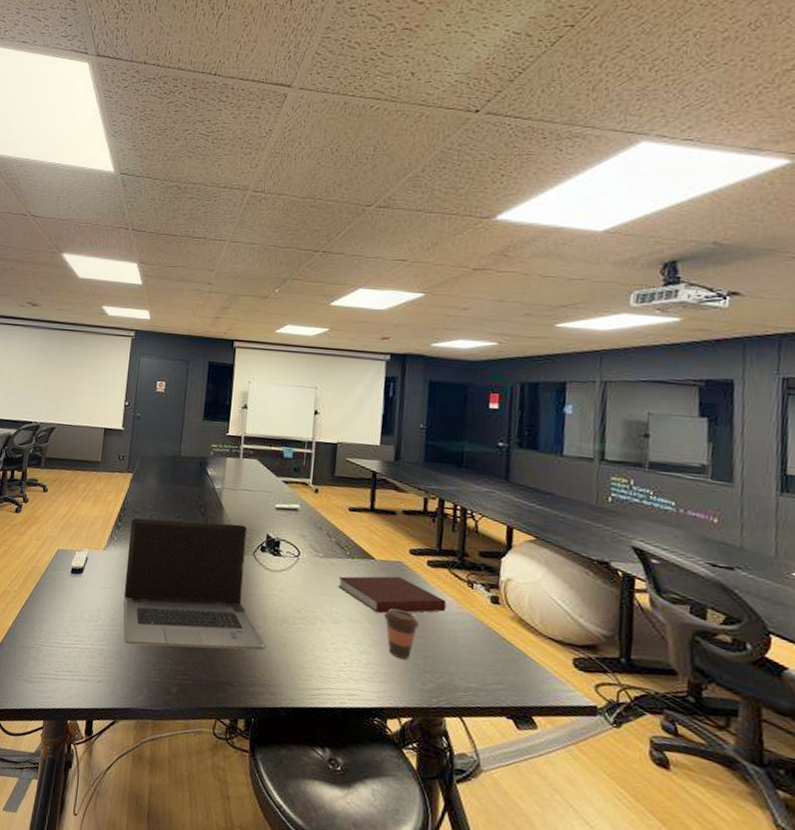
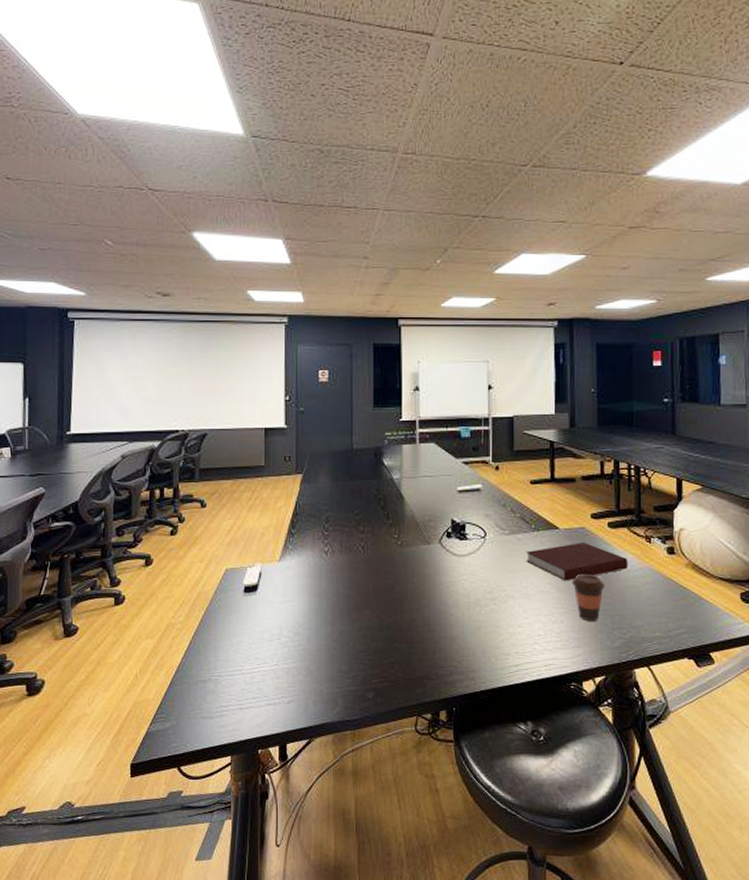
laptop computer: present [123,517,267,651] -> none [305,513,461,657]

